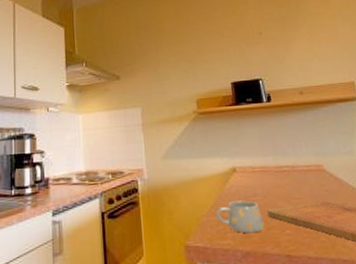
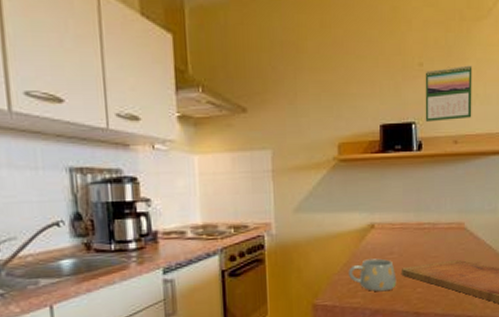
calendar: none [265,31,313,78] -> present [425,65,472,122]

